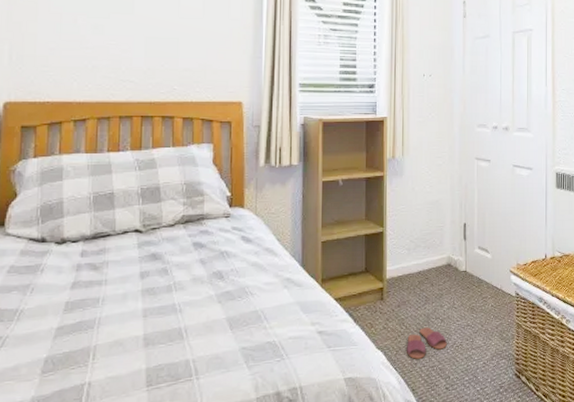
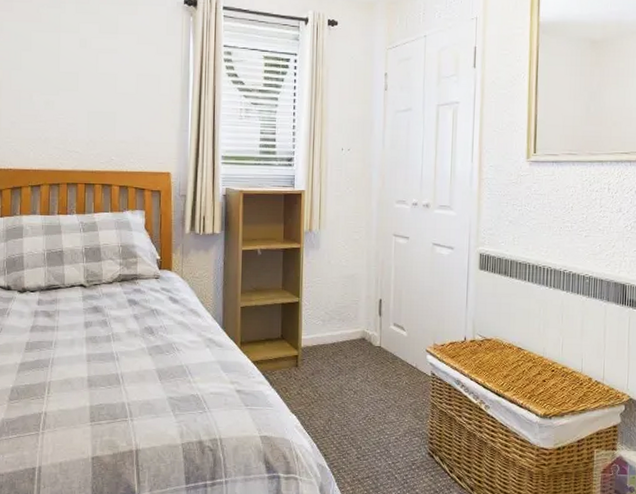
slippers: present [407,327,447,359] -> none [319,397,359,427]

